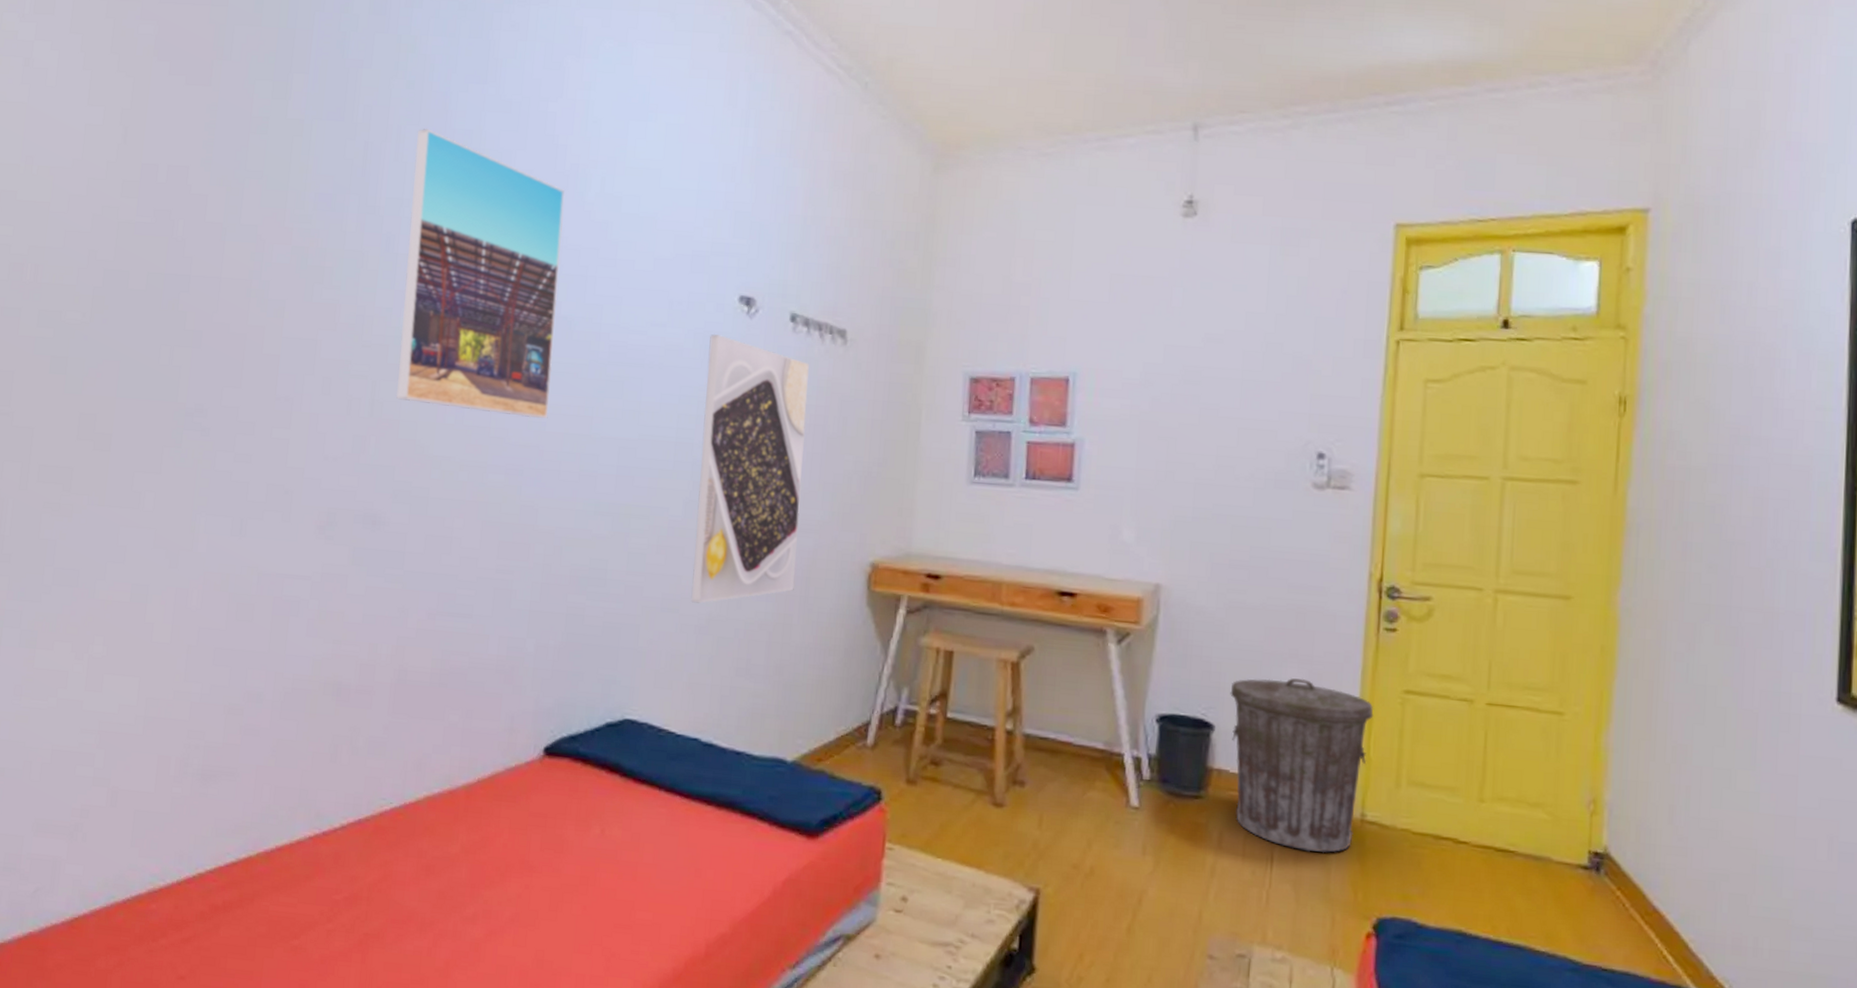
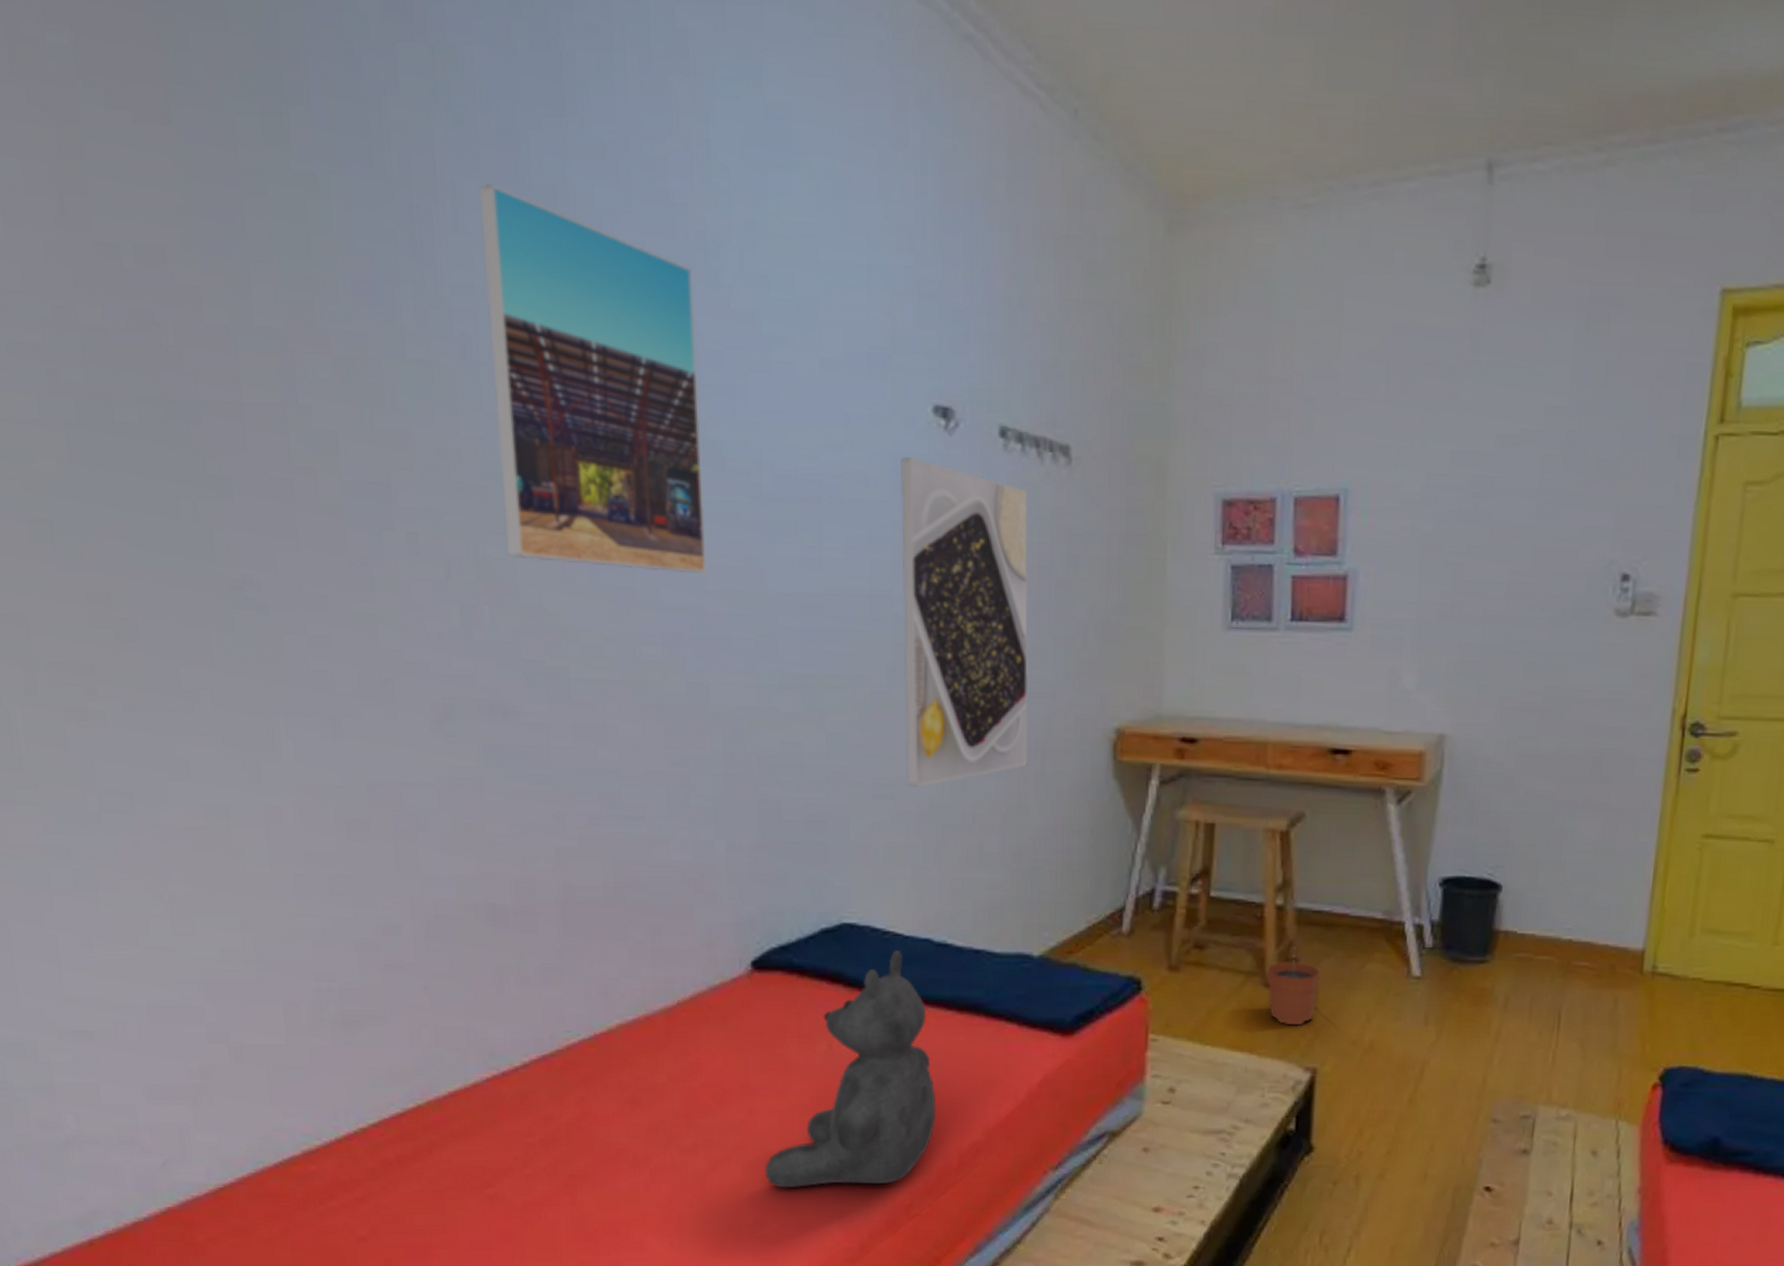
teddy bear: none [532,746,691,968] -> present [764,950,936,1188]
plant pot: none [996,770,1045,845] -> present [1267,947,1320,1025]
trash can: present [1230,678,1374,853] -> none [1519,828,1671,1009]

